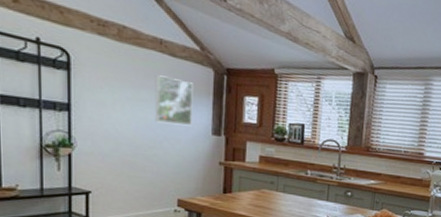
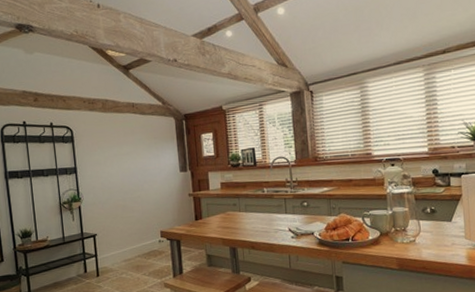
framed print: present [156,75,193,126] -> none [133,131,164,169]

